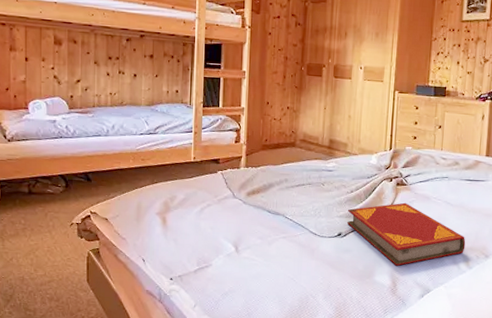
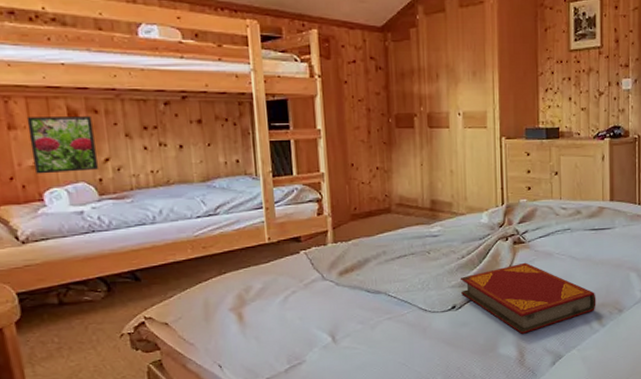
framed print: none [24,42,71,89] -> present [26,116,98,174]

